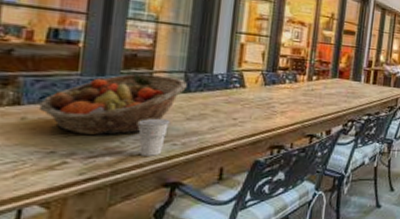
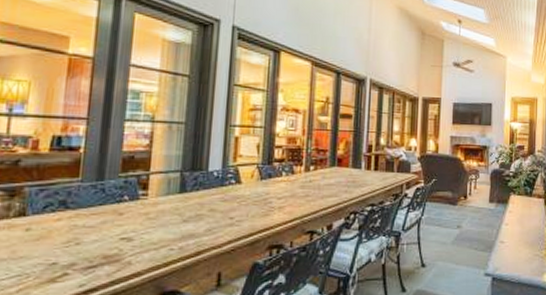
fruit basket: present [38,73,187,136] -> none [42,176,183,244]
cup: present [137,118,171,156] -> none [135,222,168,263]

